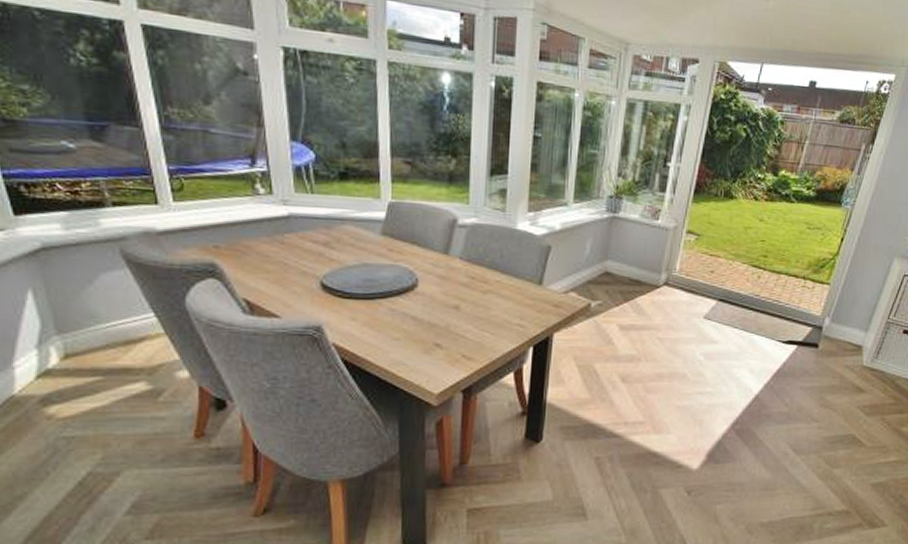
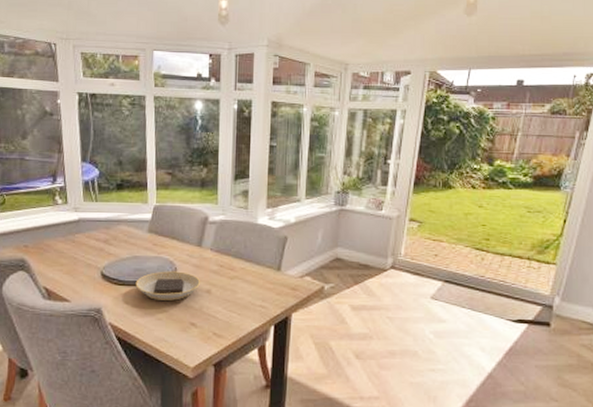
plate: none [366,282,447,318] -> present [135,271,200,301]

